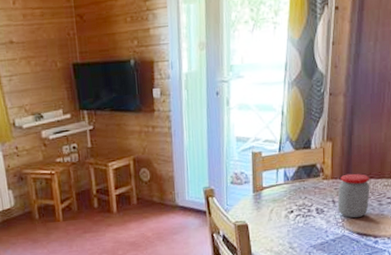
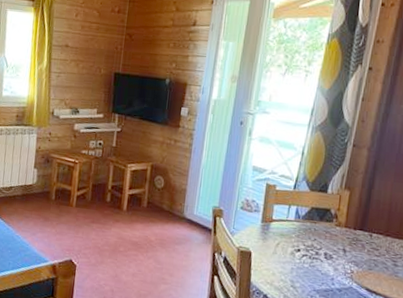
jar: present [337,173,370,218] -> none [347,226,387,274]

